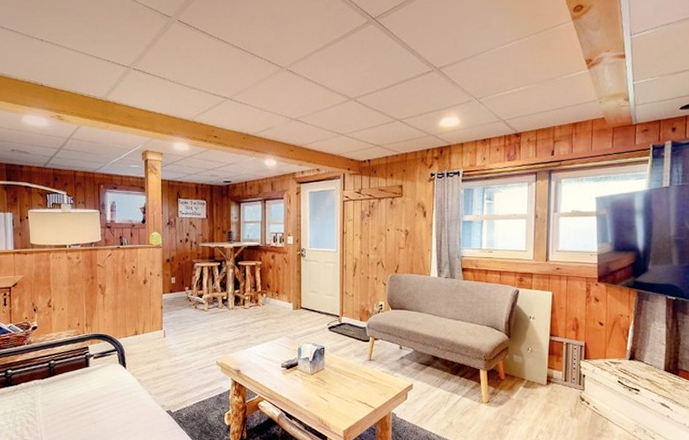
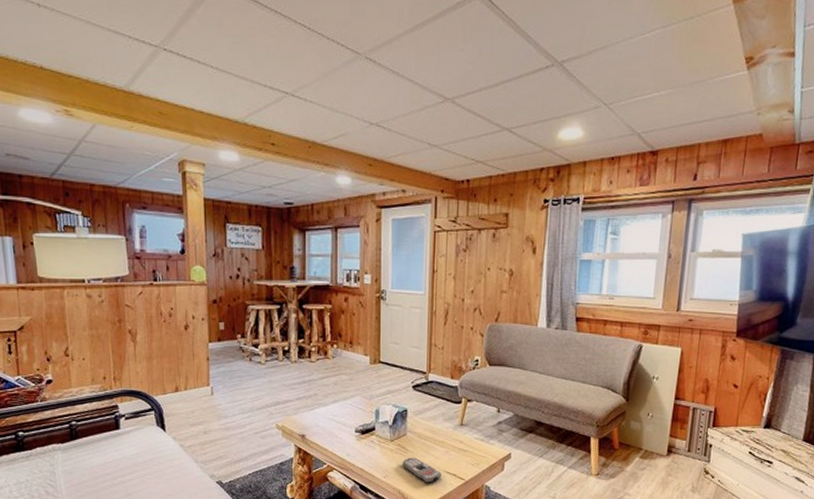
remote control: none [321,388,354,411] -> present [402,457,442,483]

